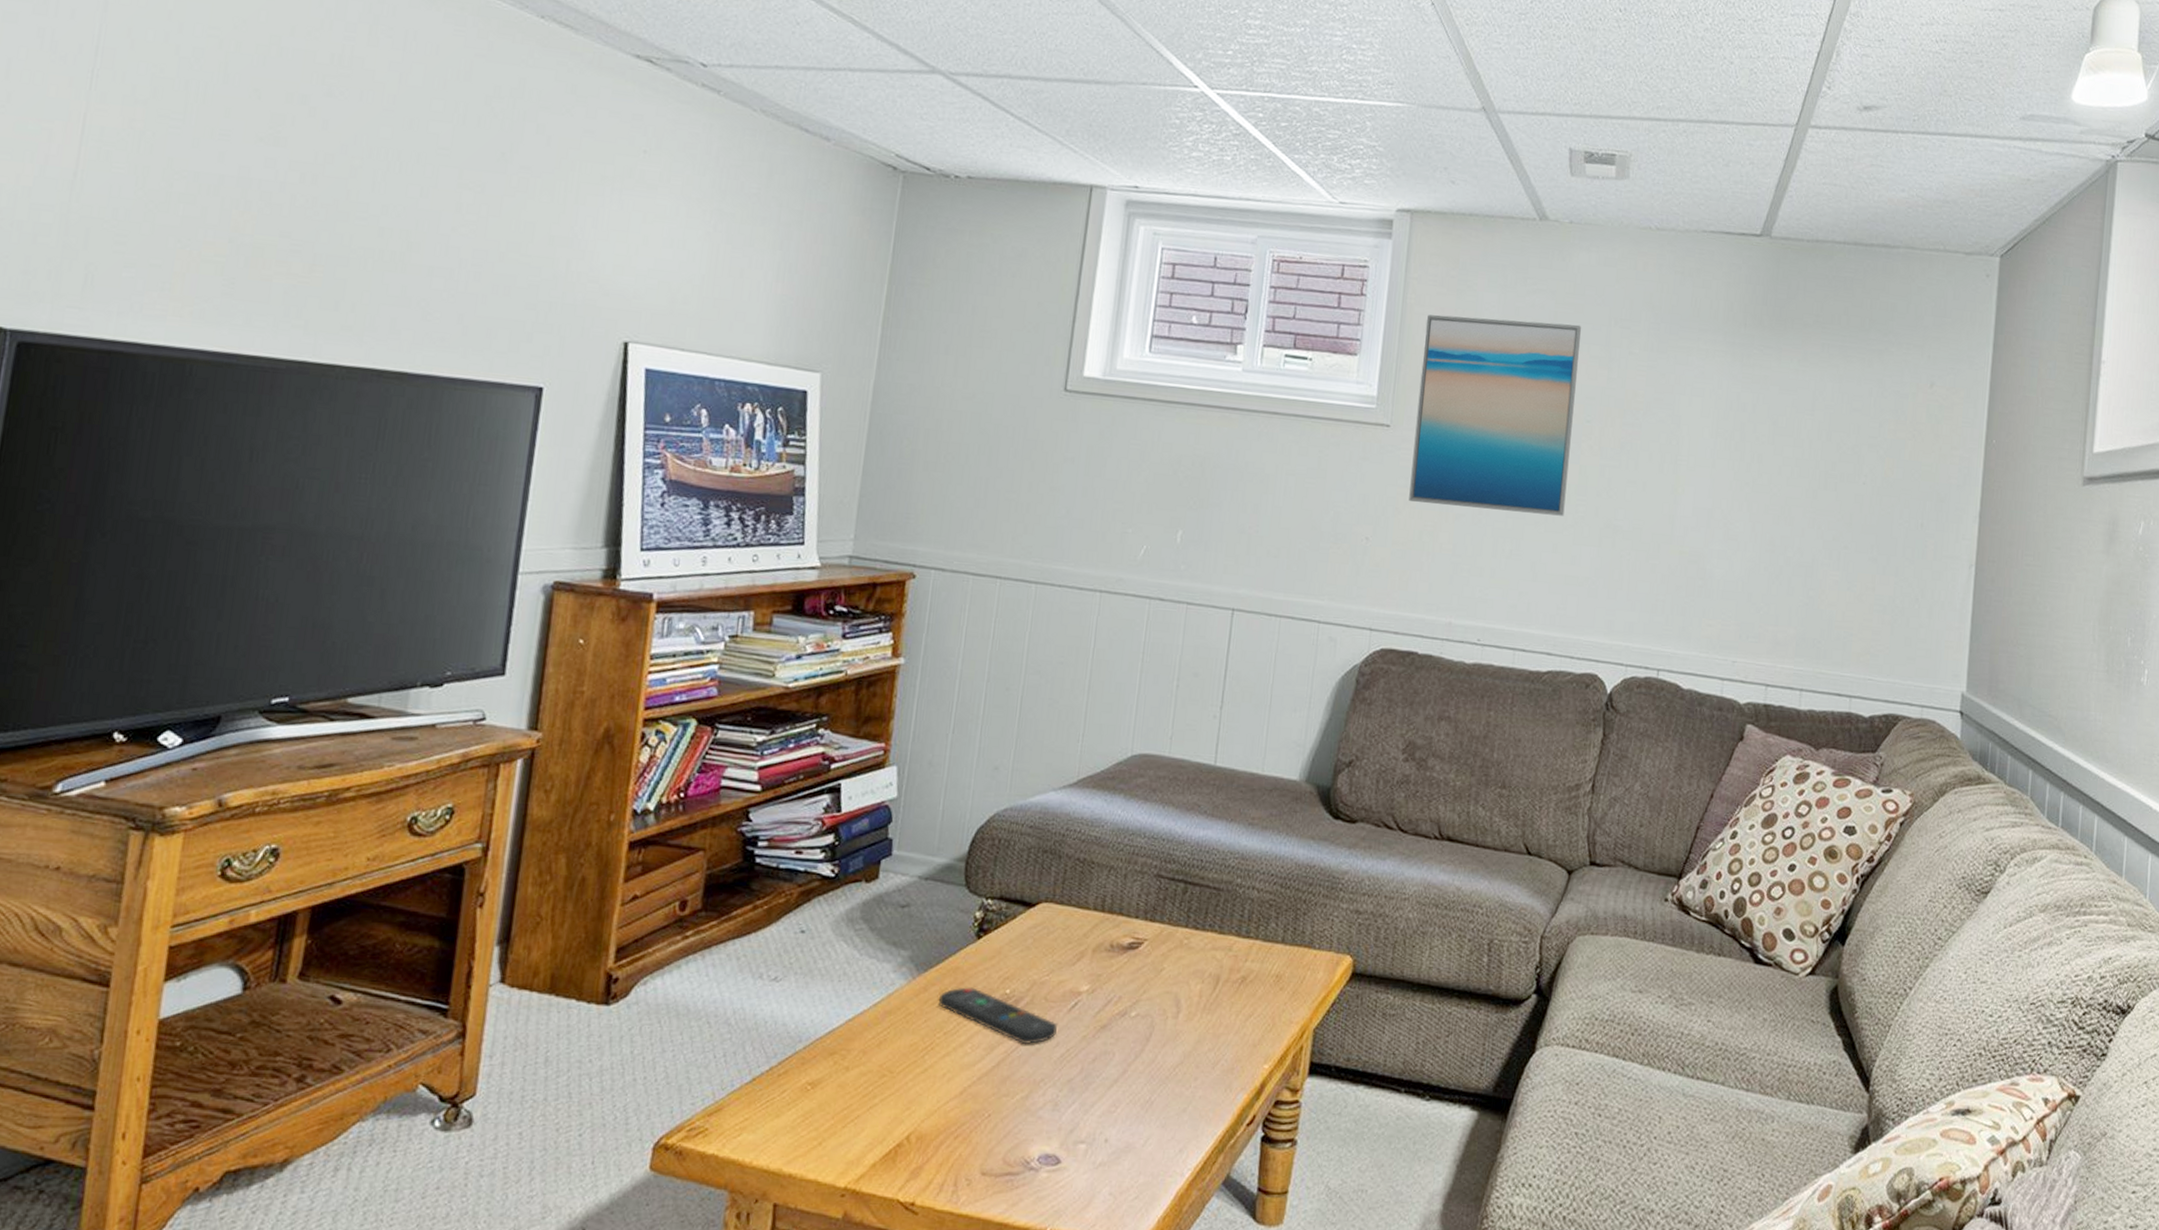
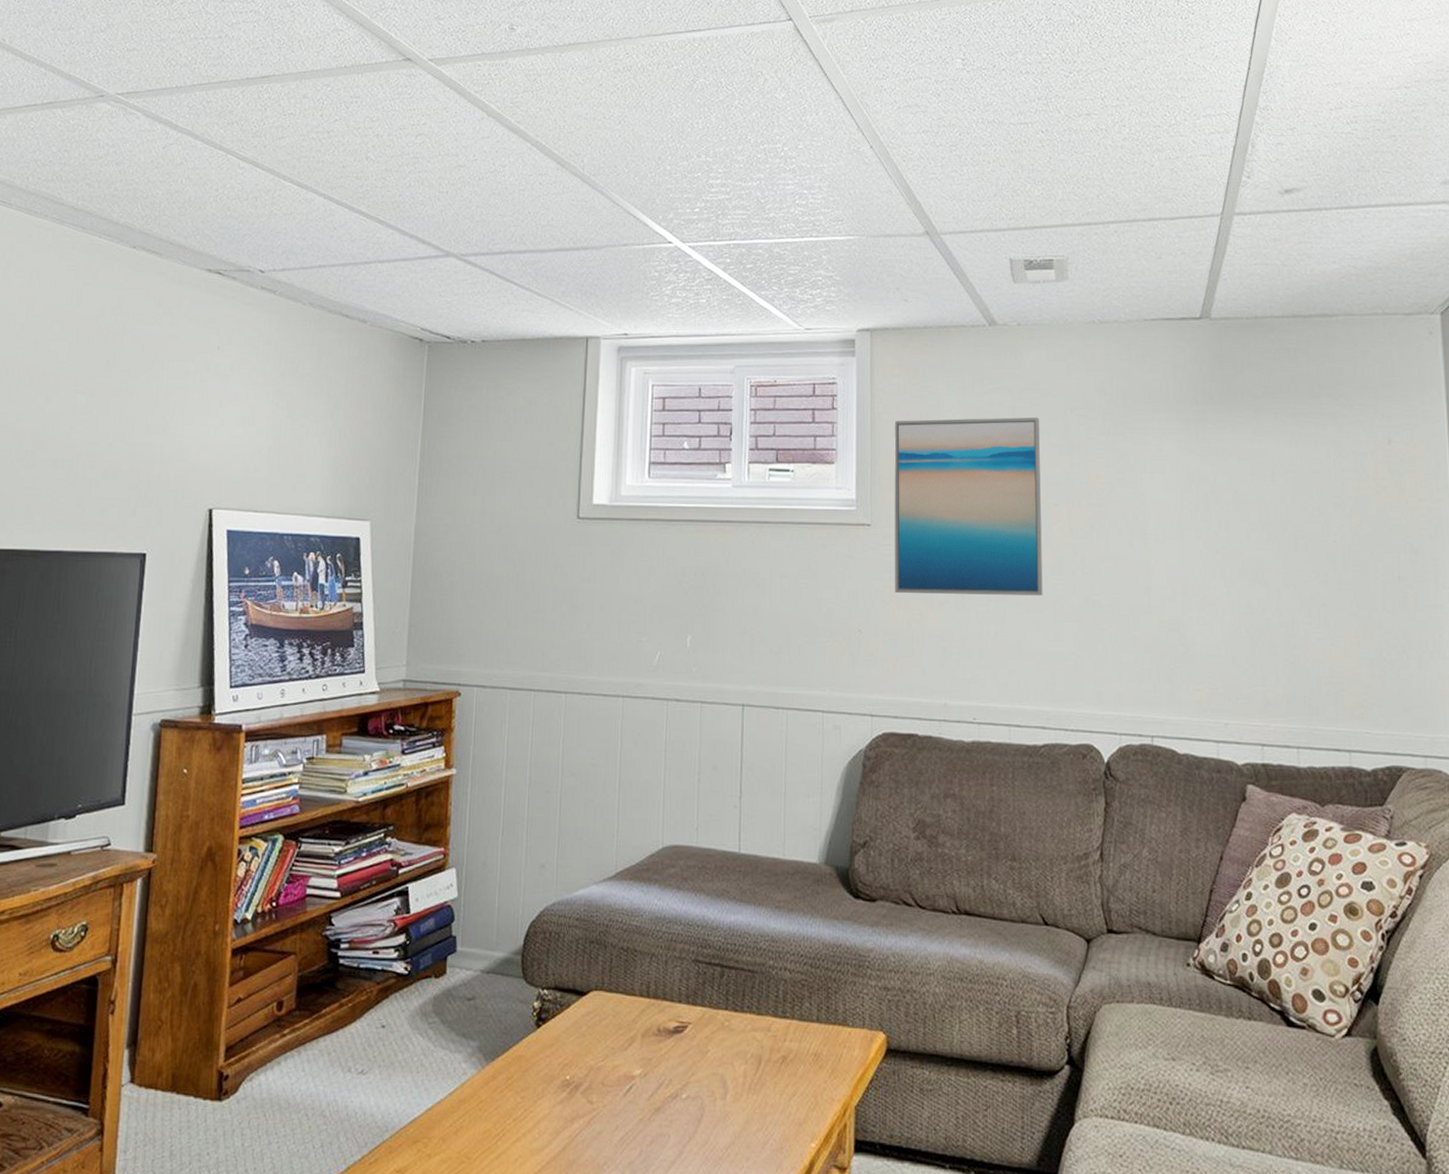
remote control: present [939,987,1057,1045] -> none [507,1074,615,1129]

